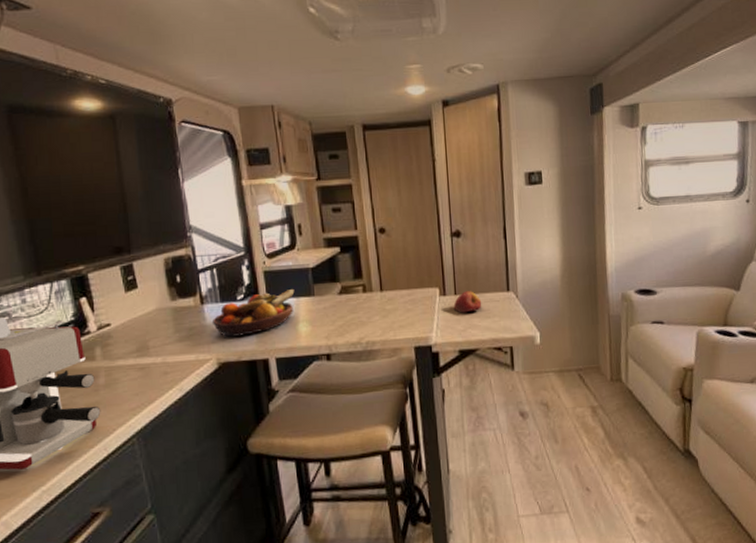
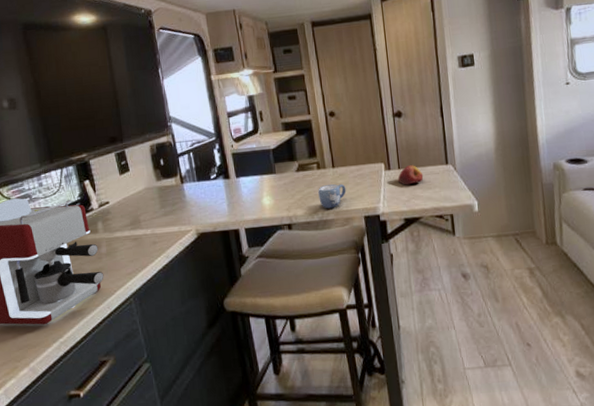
fruit bowl: present [213,289,295,337] -> none [191,168,259,211]
mug: none [363,309,395,338] -> present [318,184,346,209]

